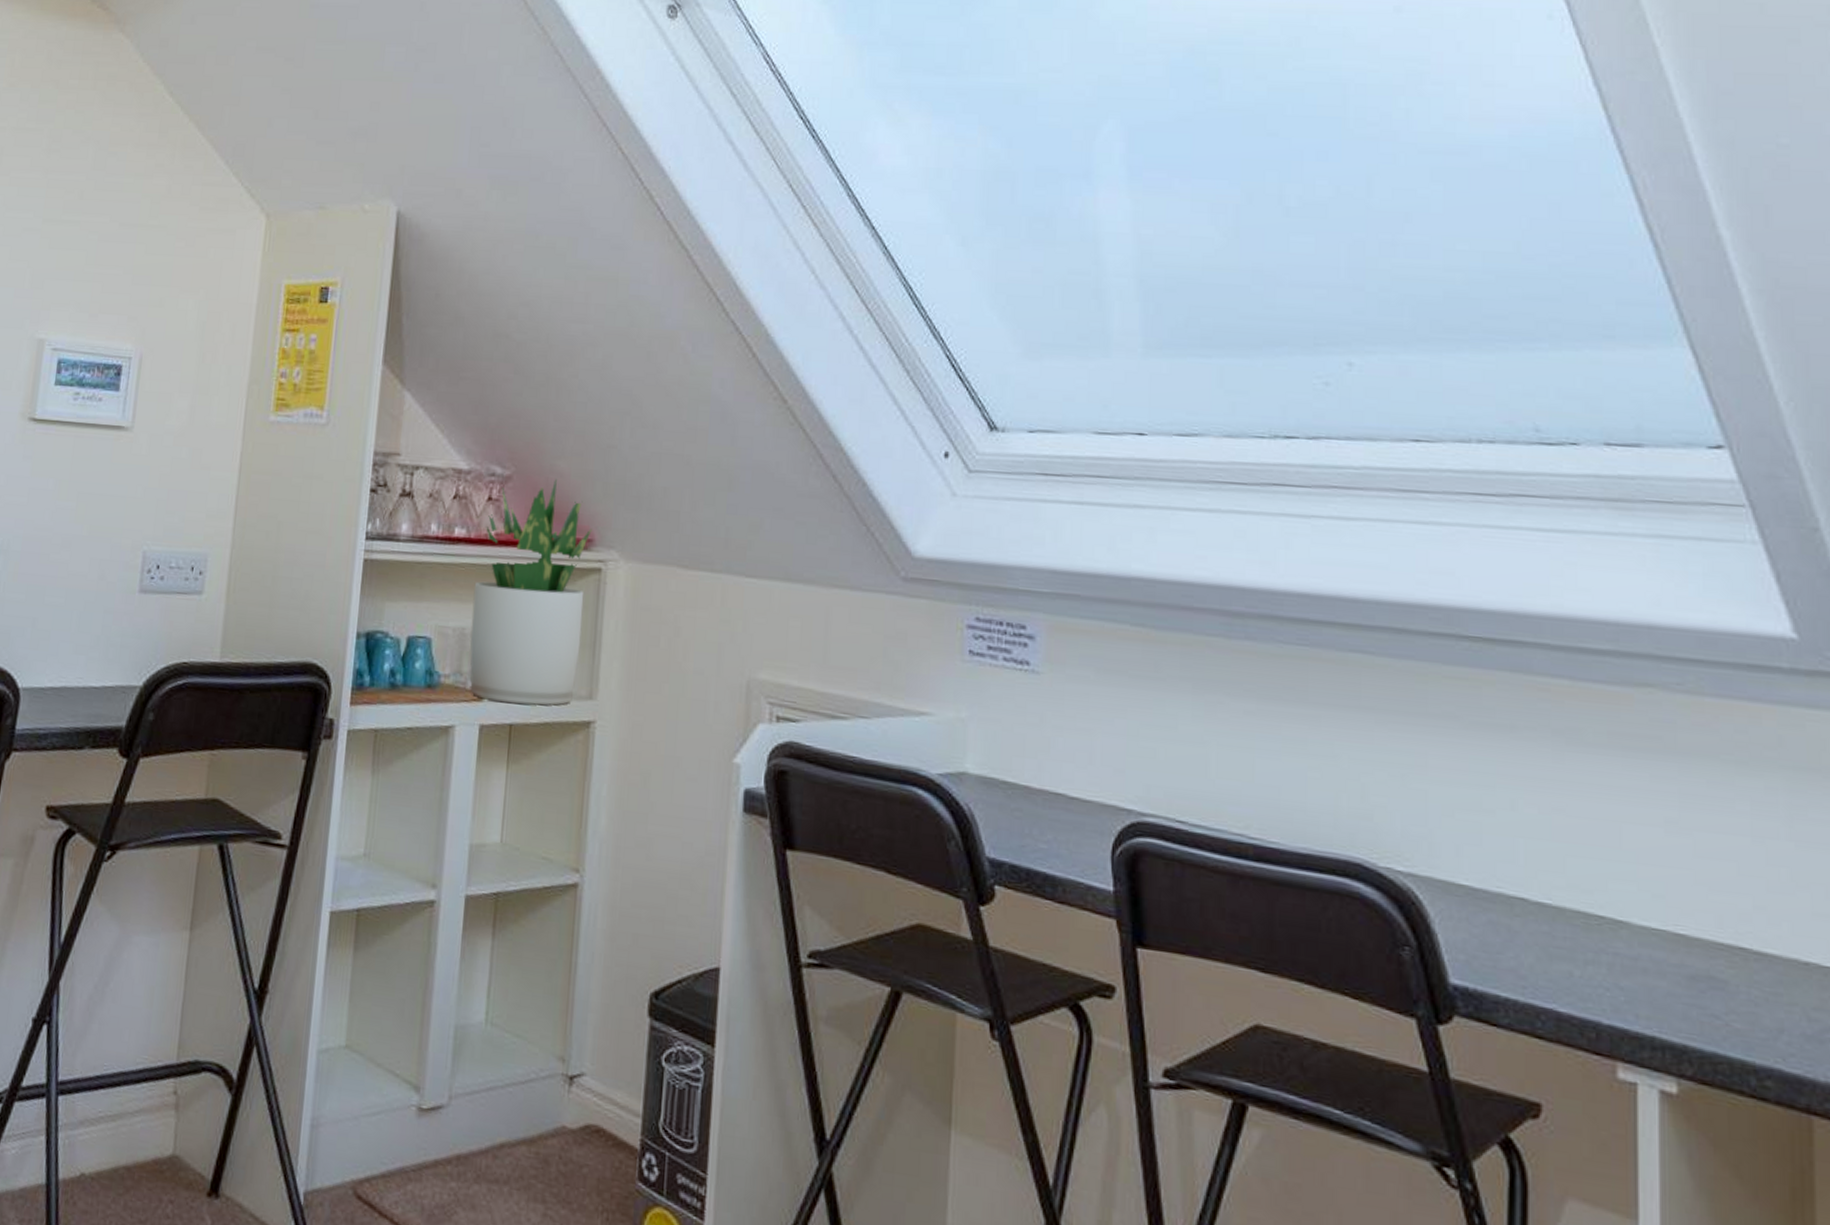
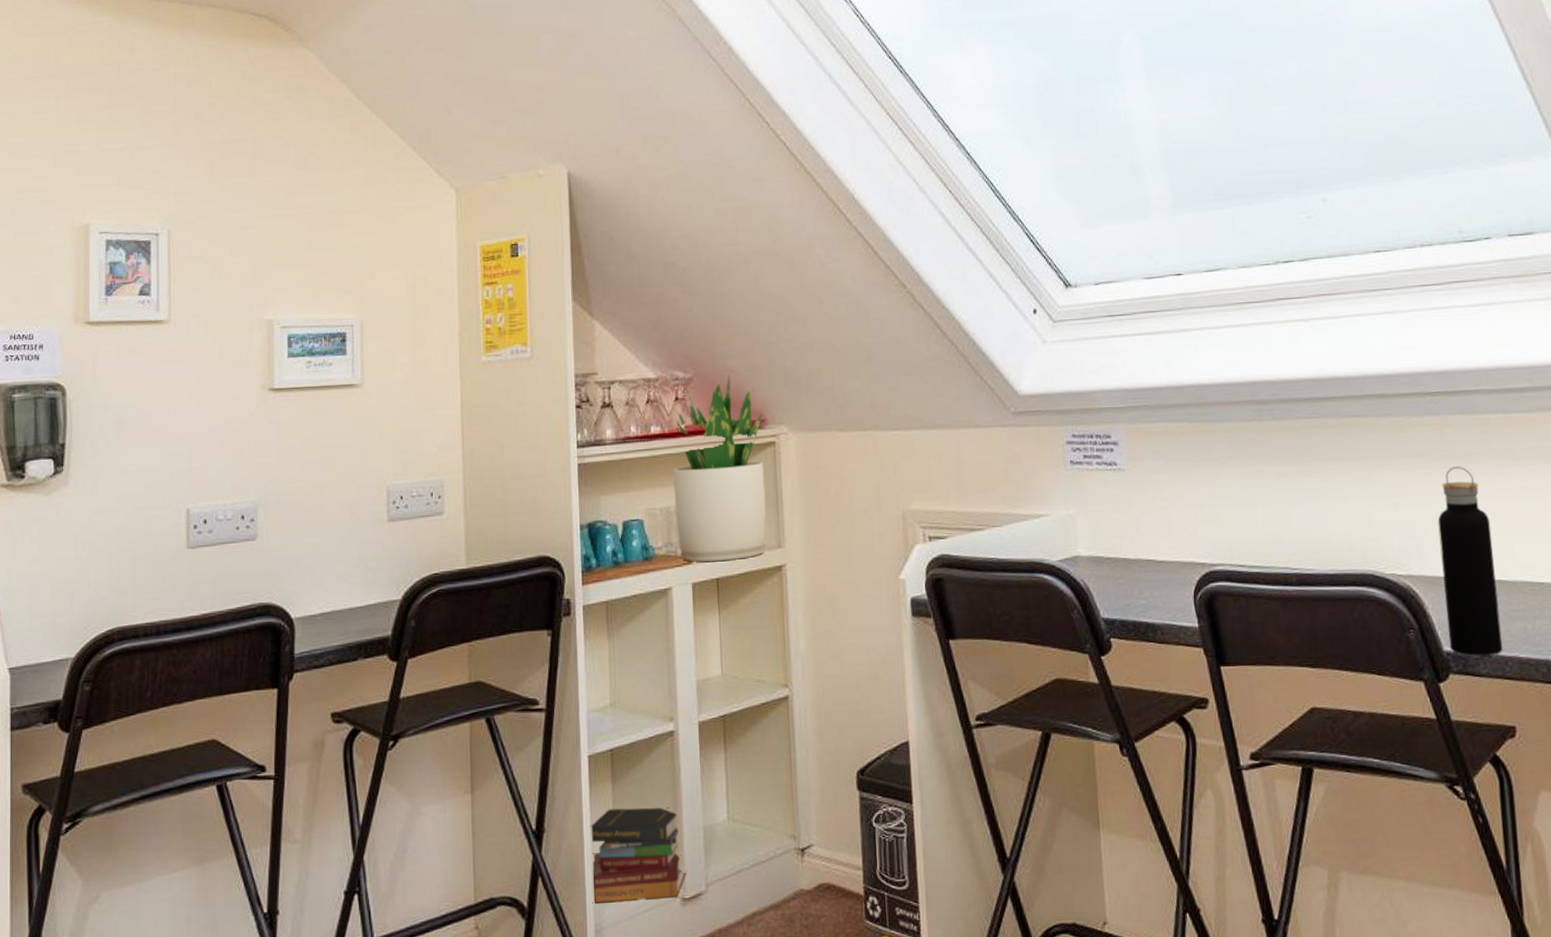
books: none [312,981,429,1105] -> present [590,807,687,903]
water bottle: none [1458,739,1536,1002] -> present [1437,466,1503,656]

